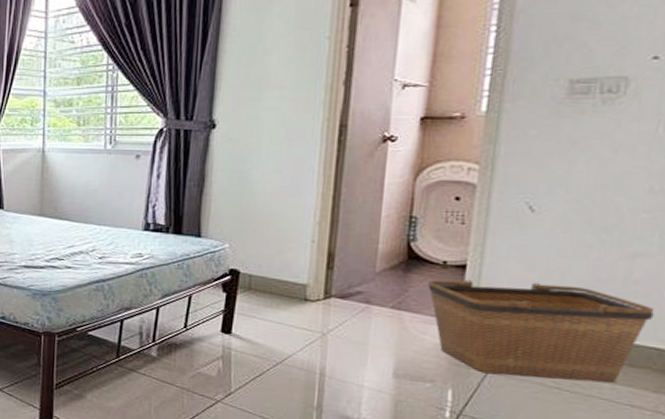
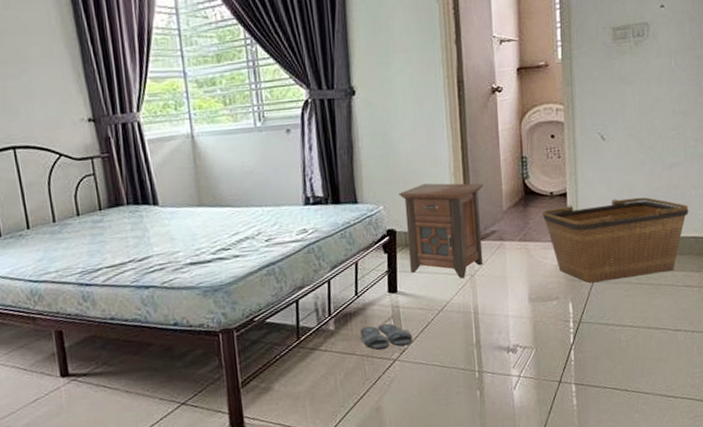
slippers: none [182,361,241,390] -> present [360,323,412,350]
nightstand: none [249,229,355,335] -> present [399,183,484,279]

